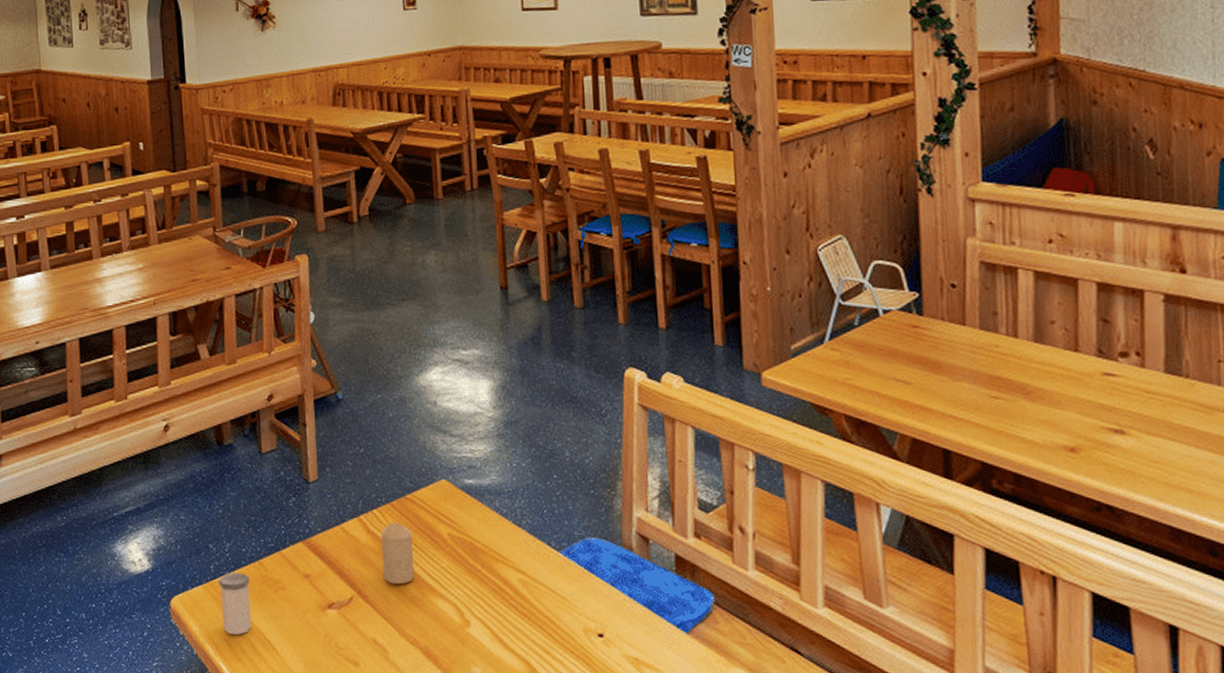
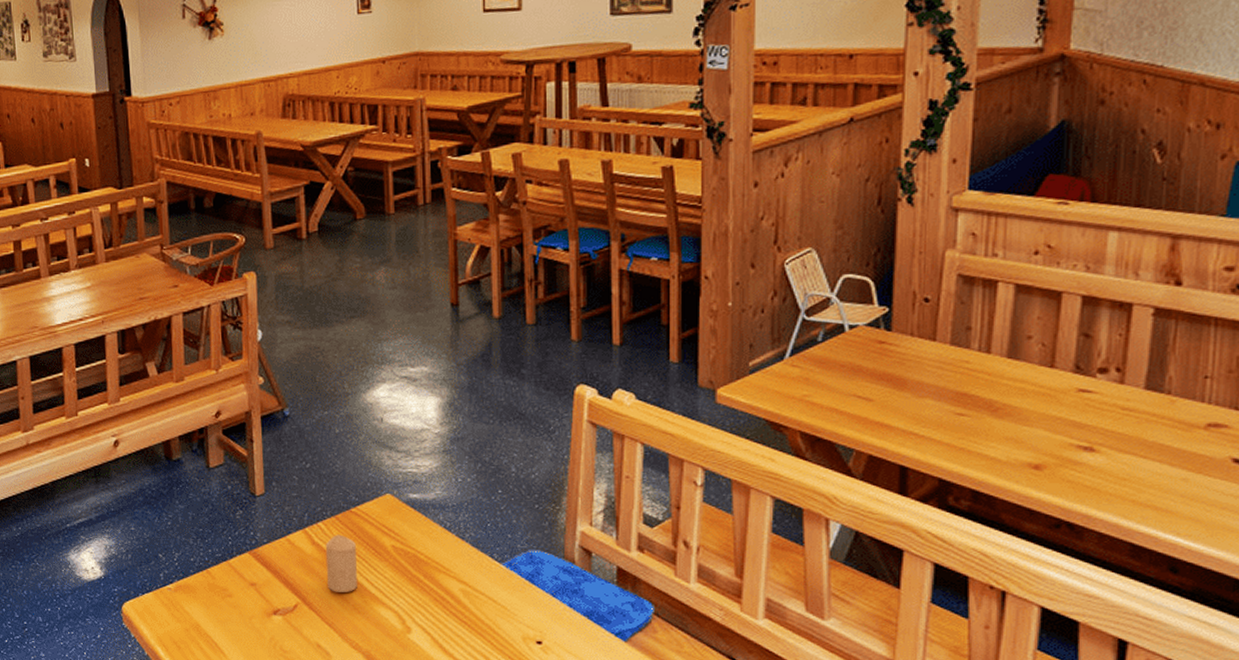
salt shaker: present [218,573,252,634] -> none [168,581,200,638]

